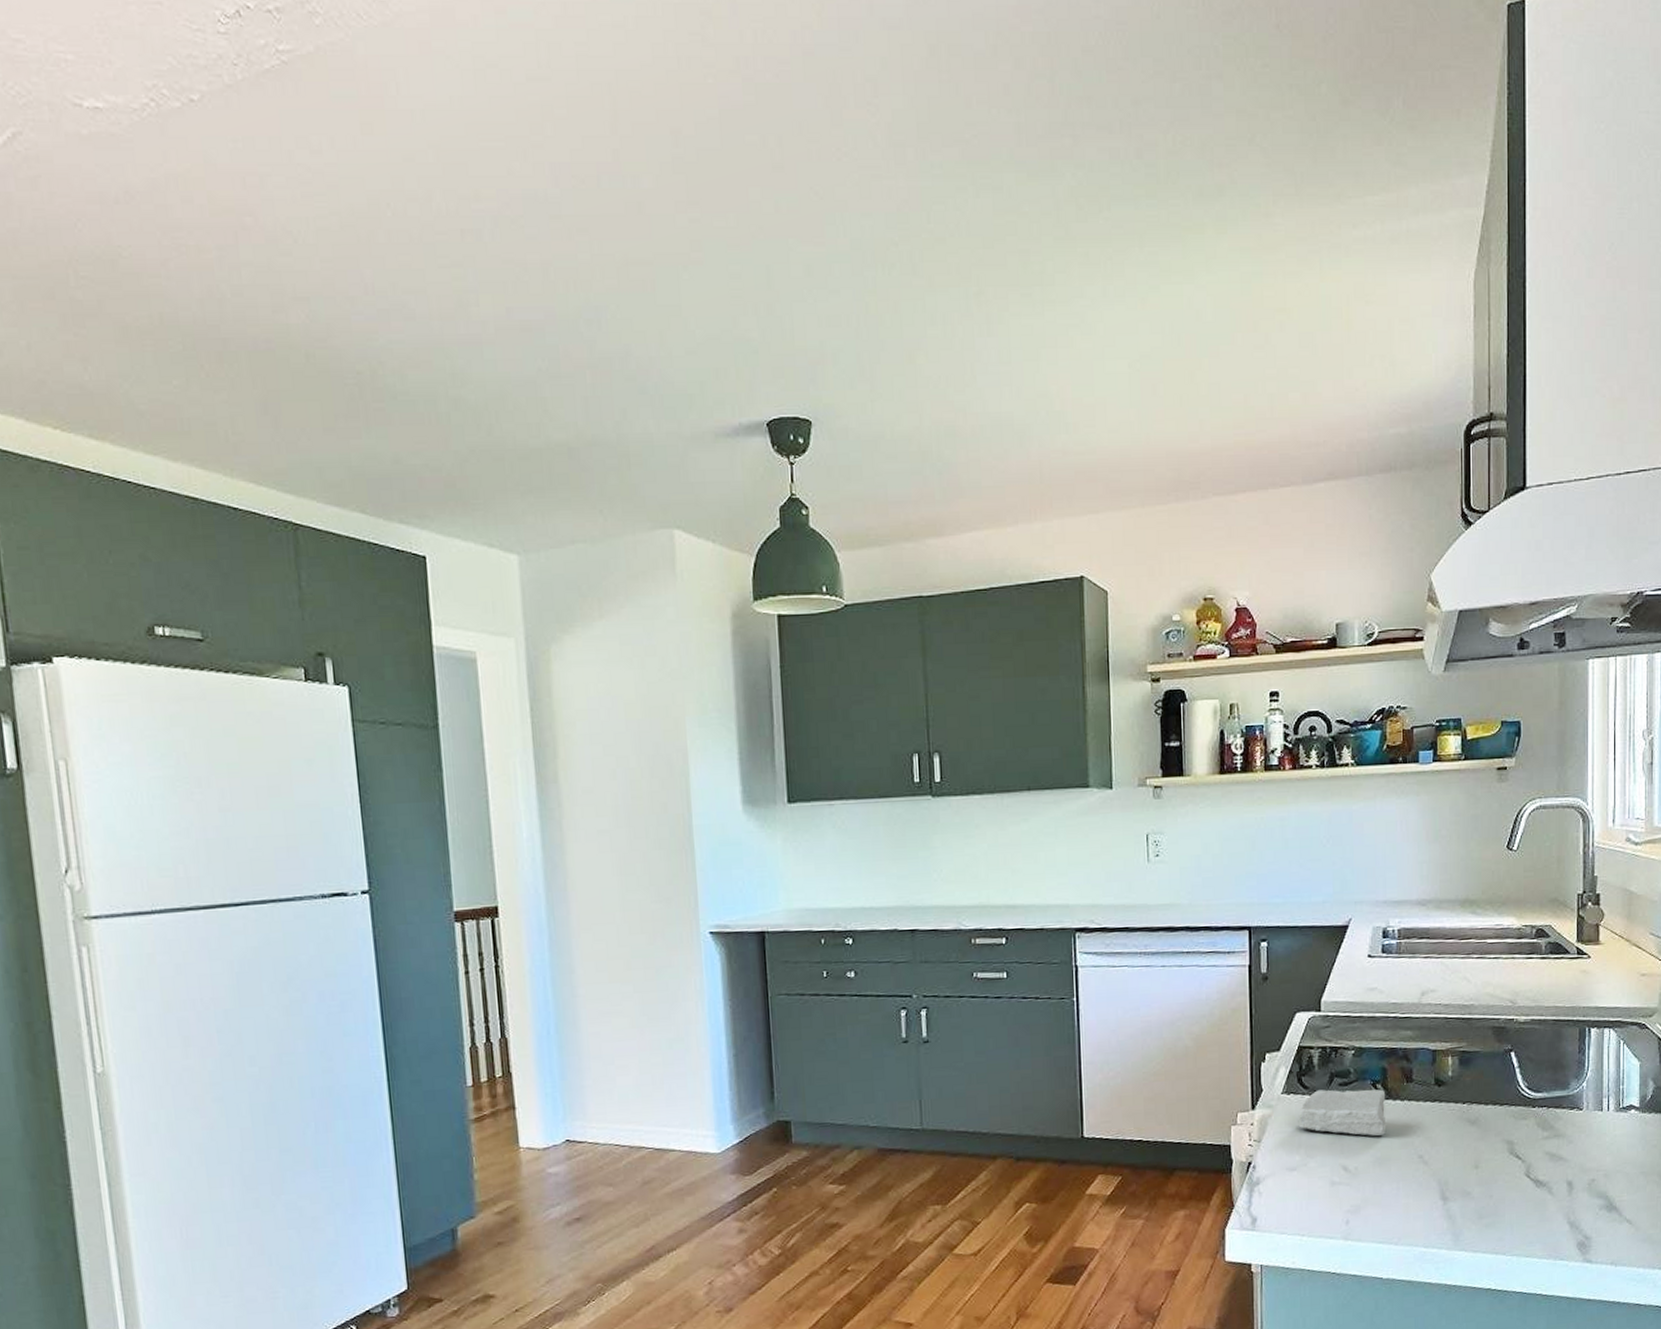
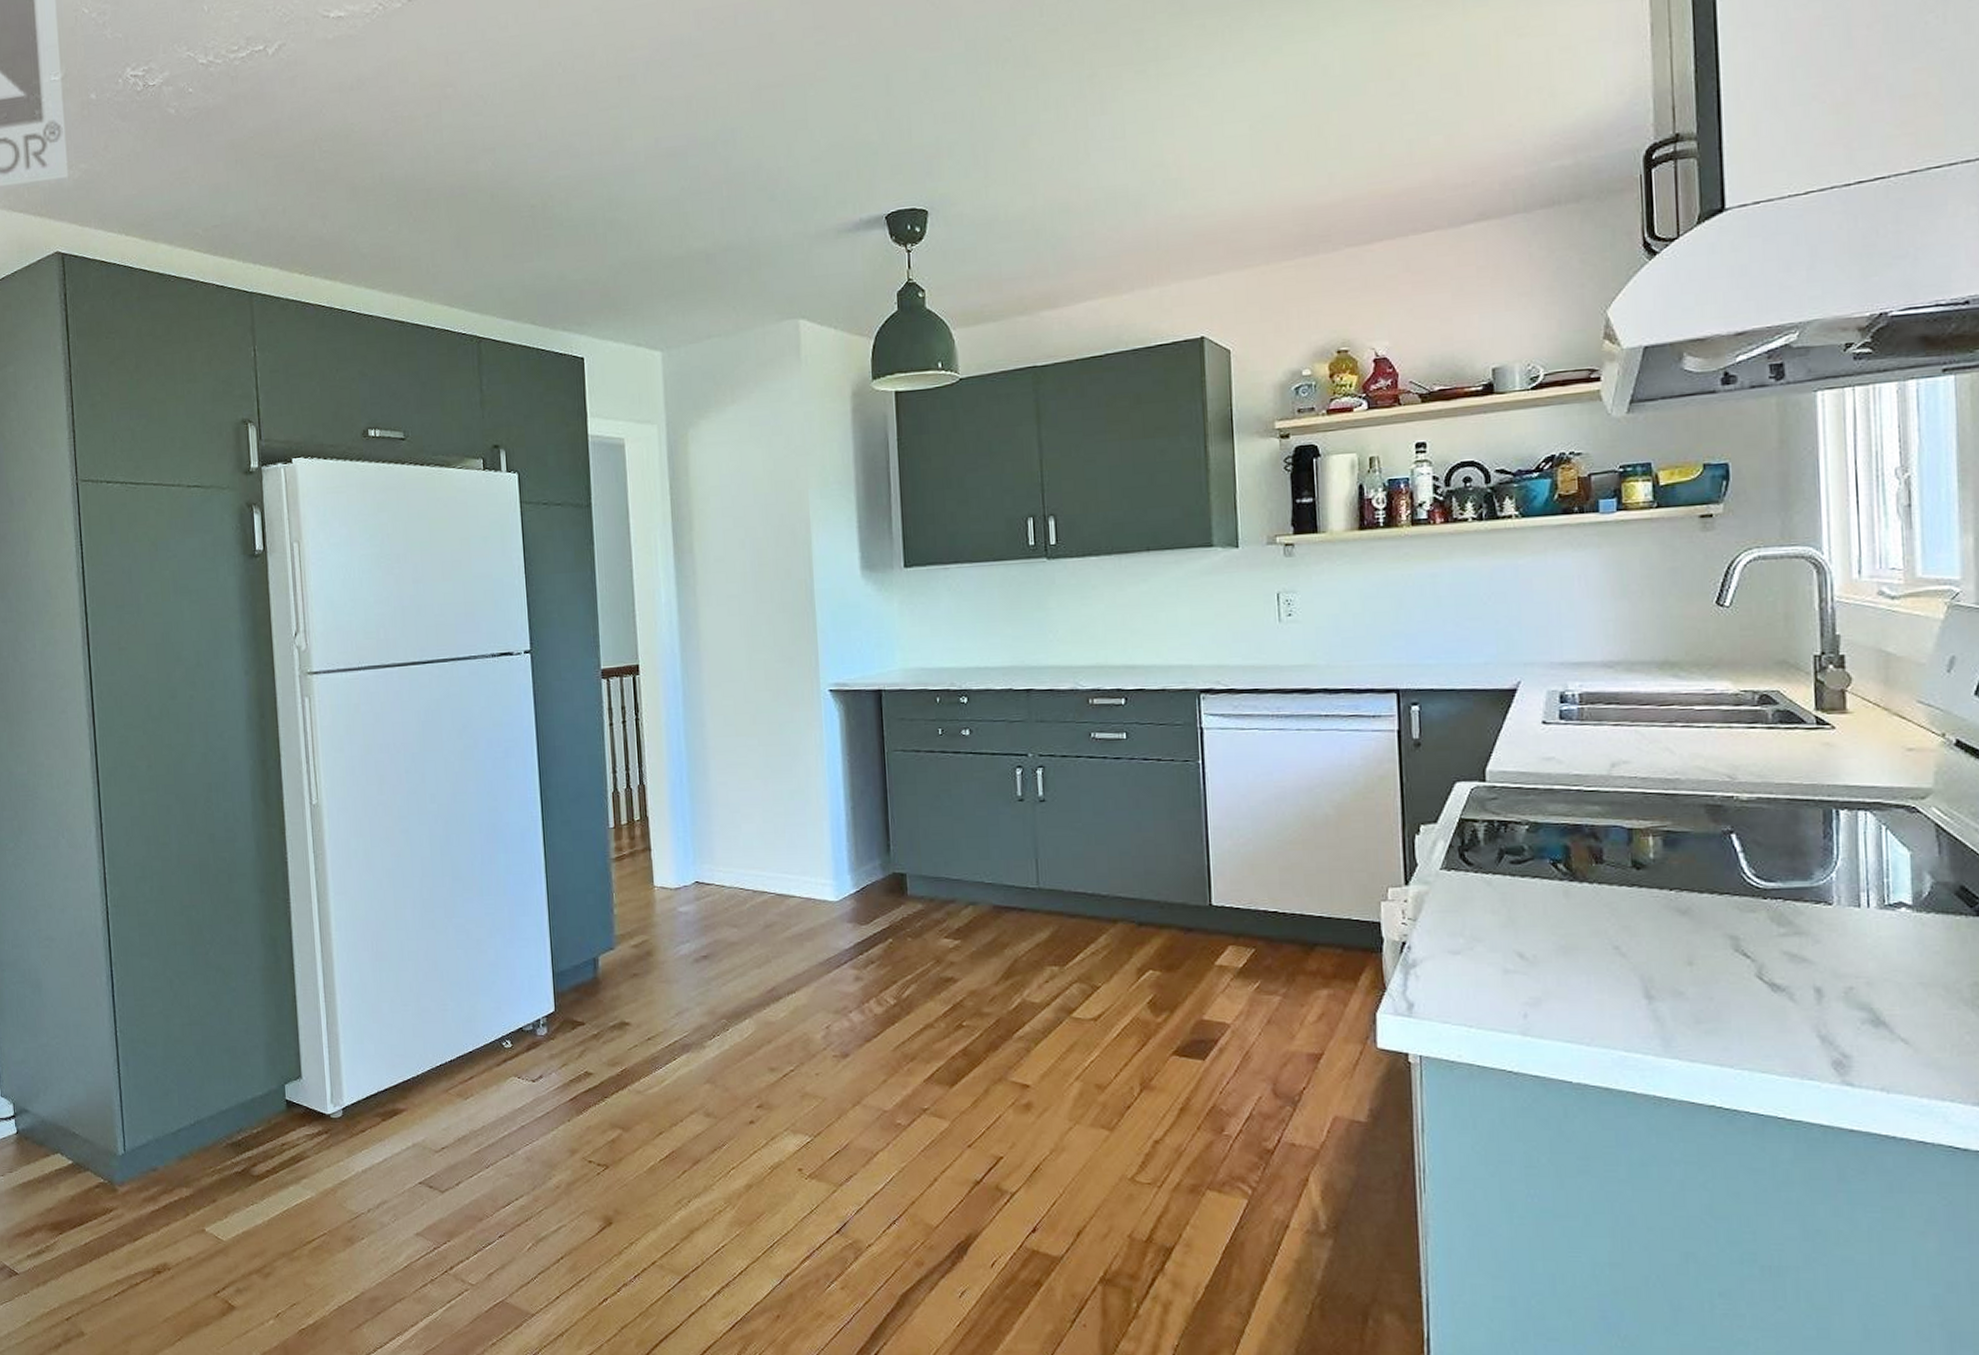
soap bar: present [1298,1089,1387,1136] -> none [1461,867,1572,921]

